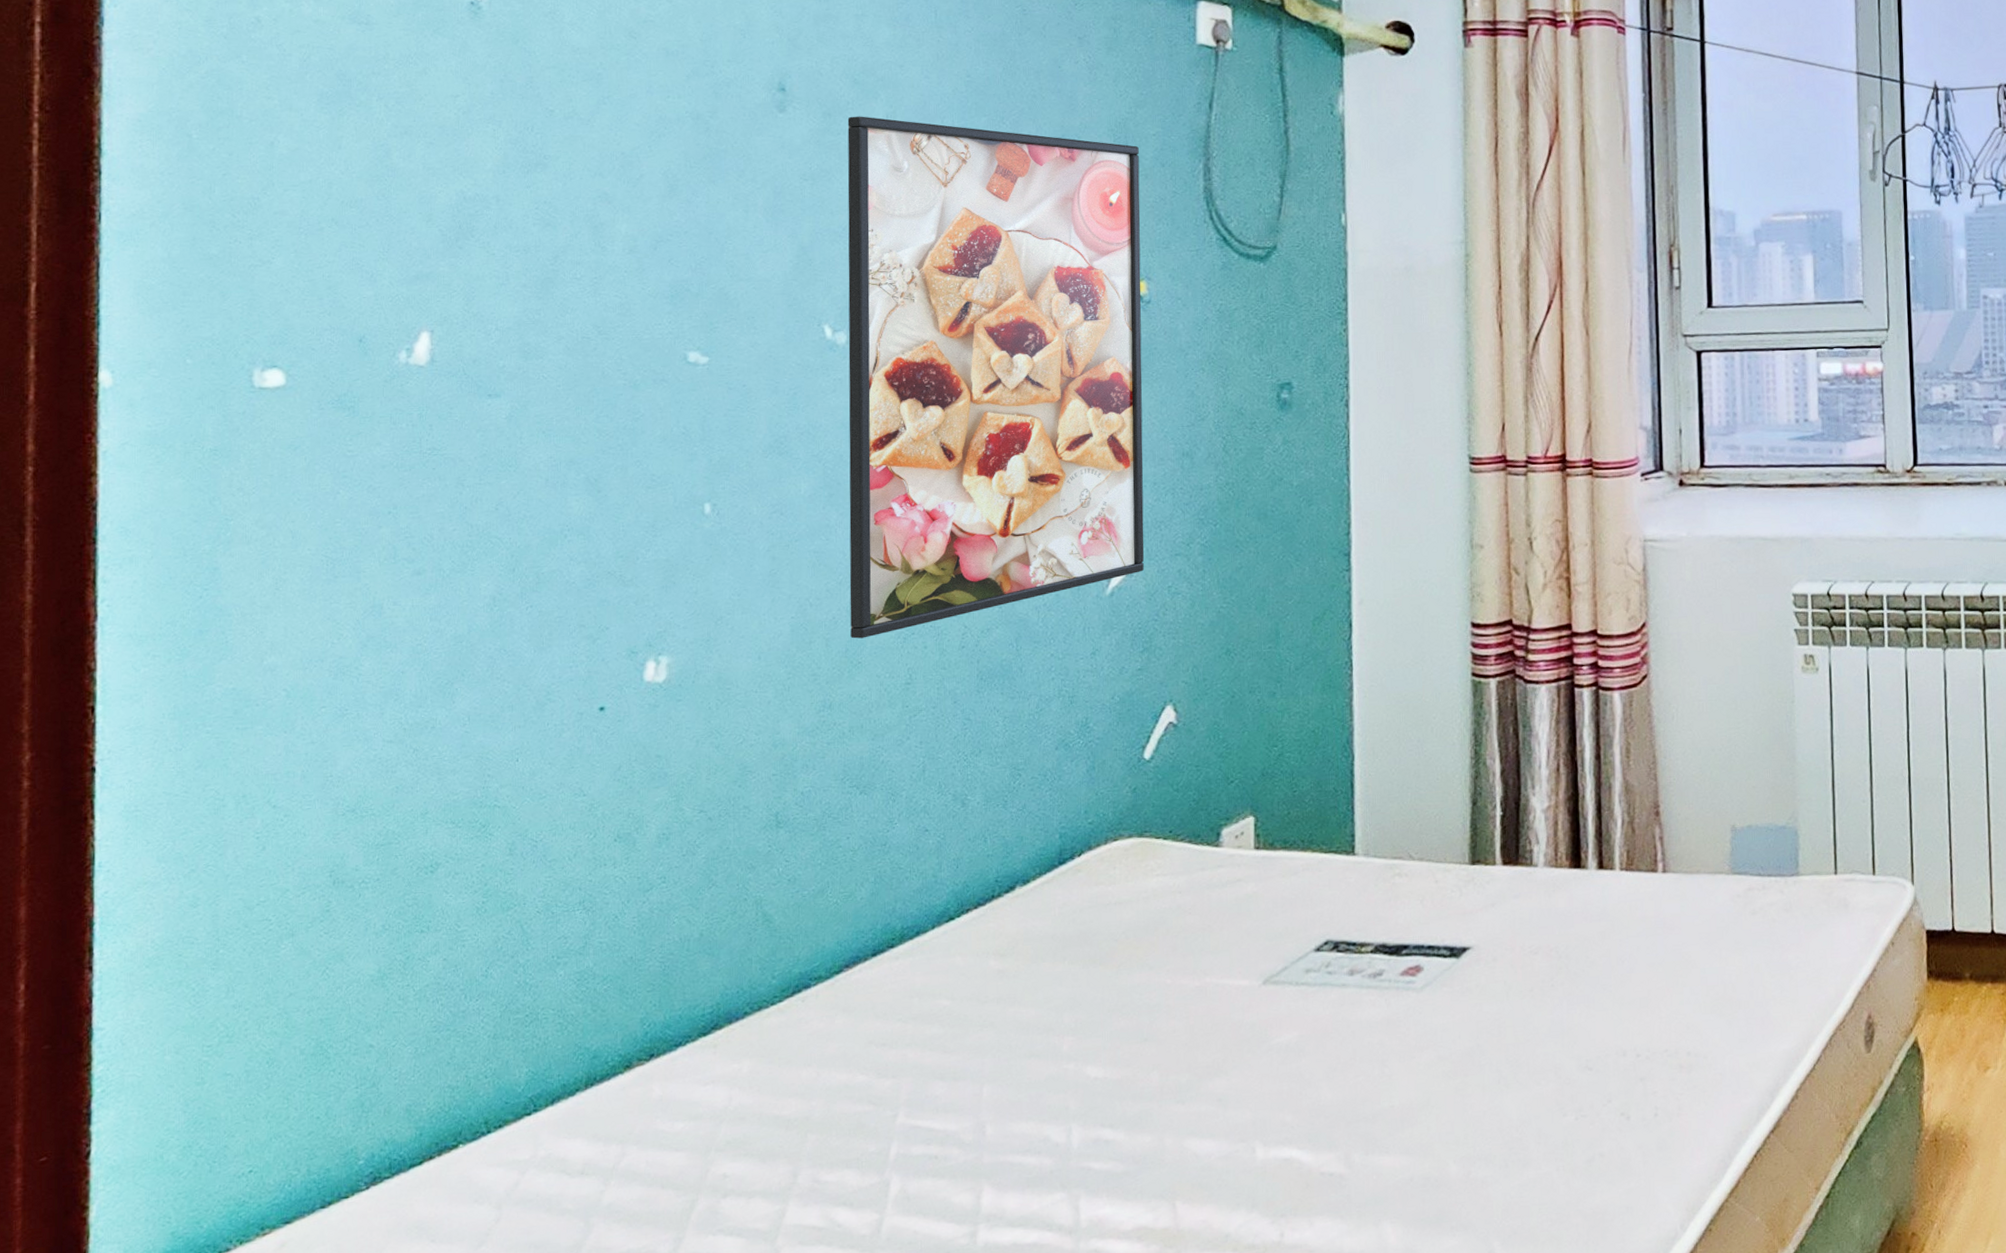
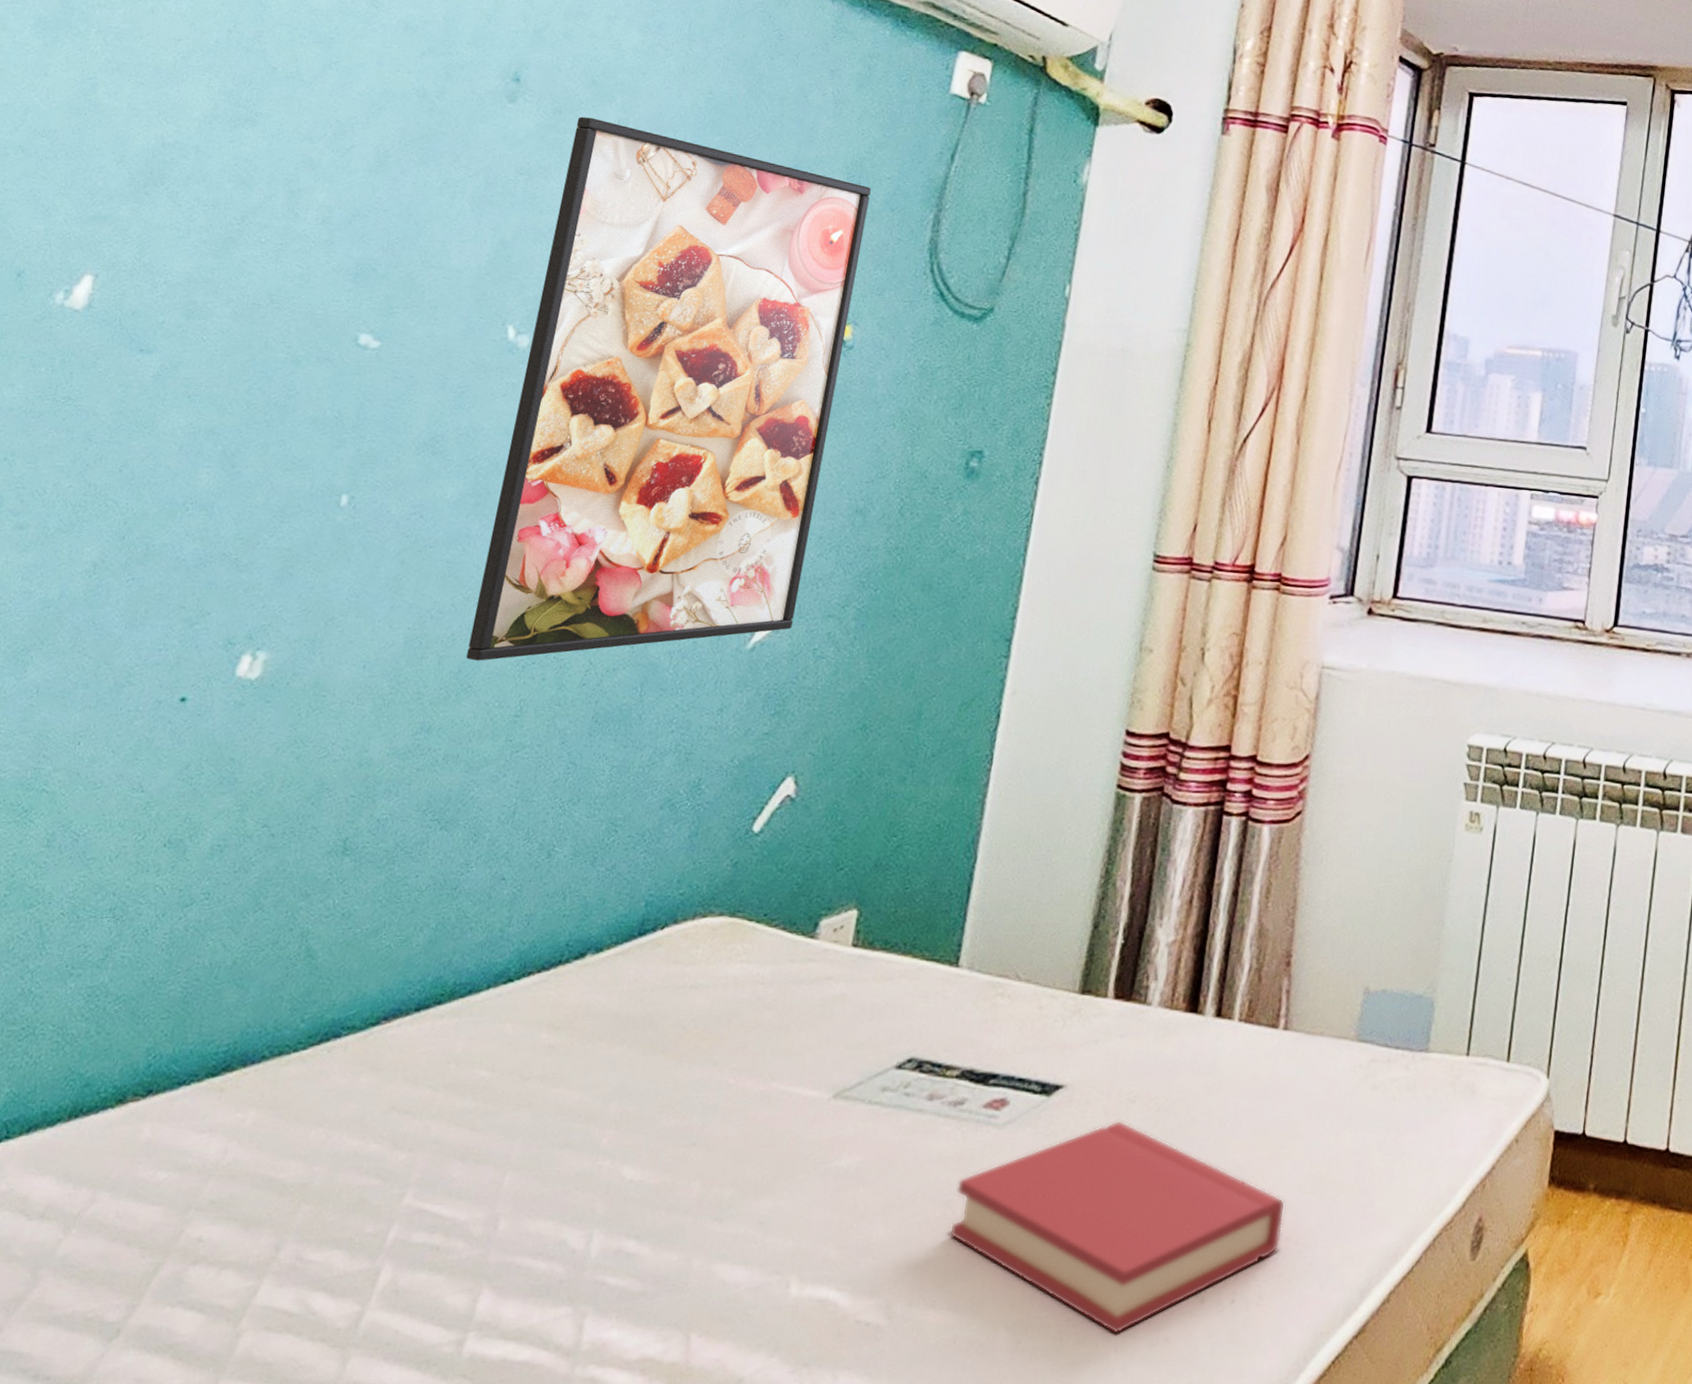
hardback book: none [1389,971,1690,1156] -> present [949,1120,1286,1334]

